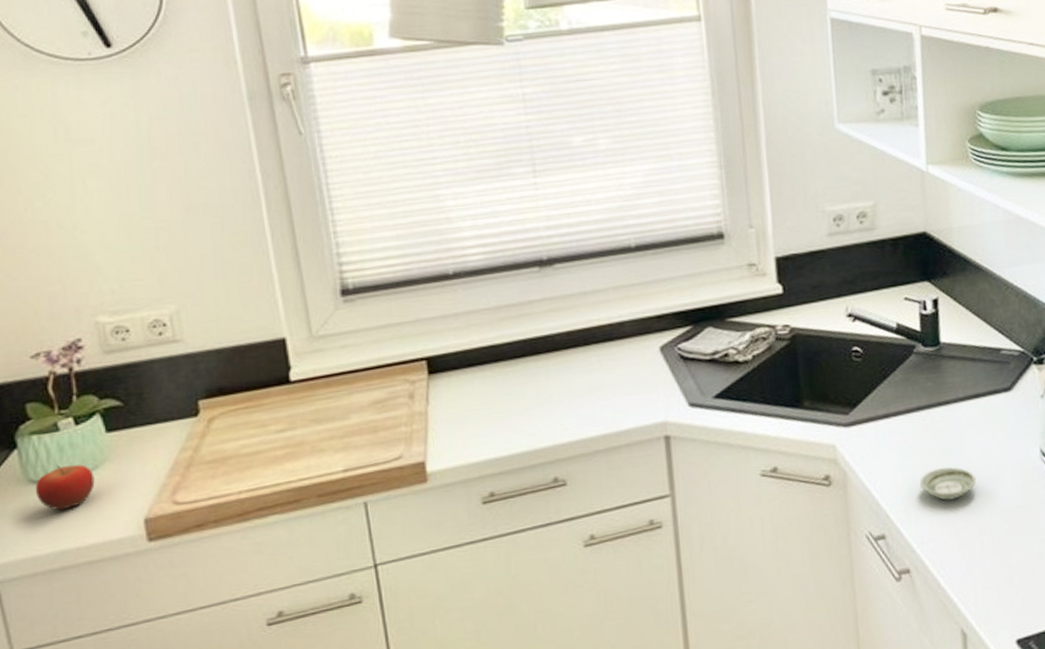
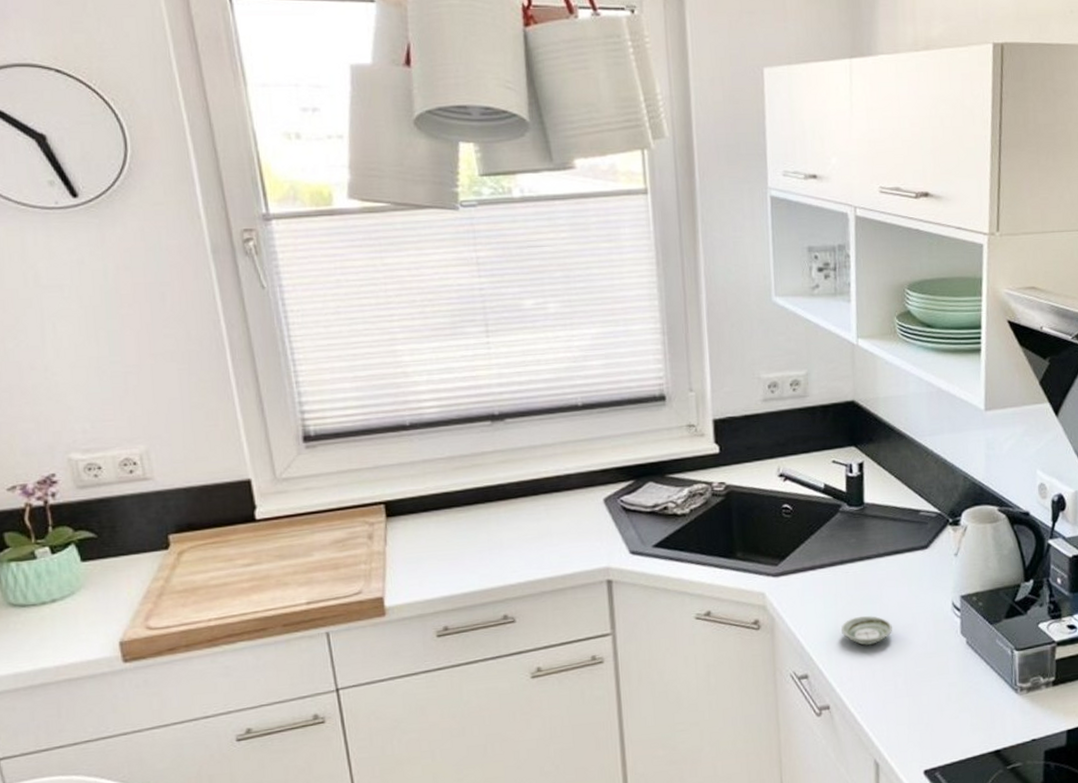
fruit: present [35,464,95,511] -> none [14,590,72,632]

